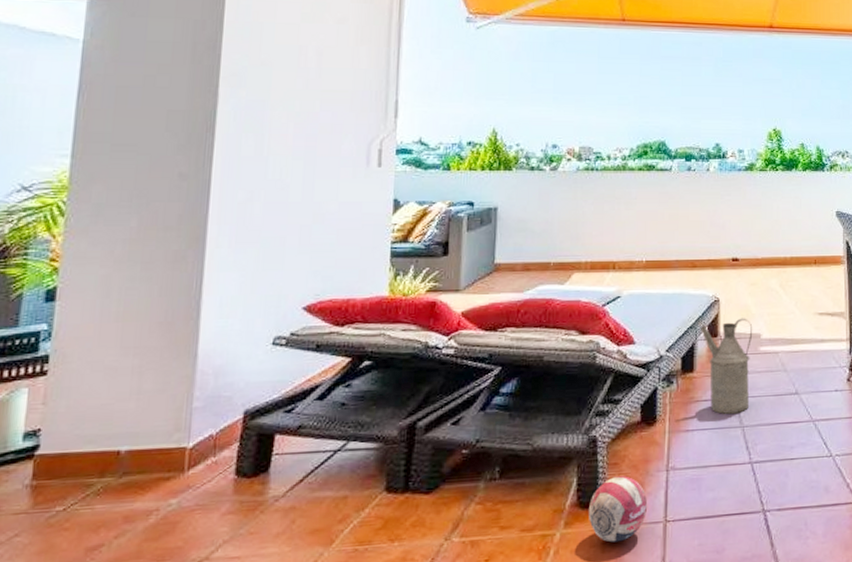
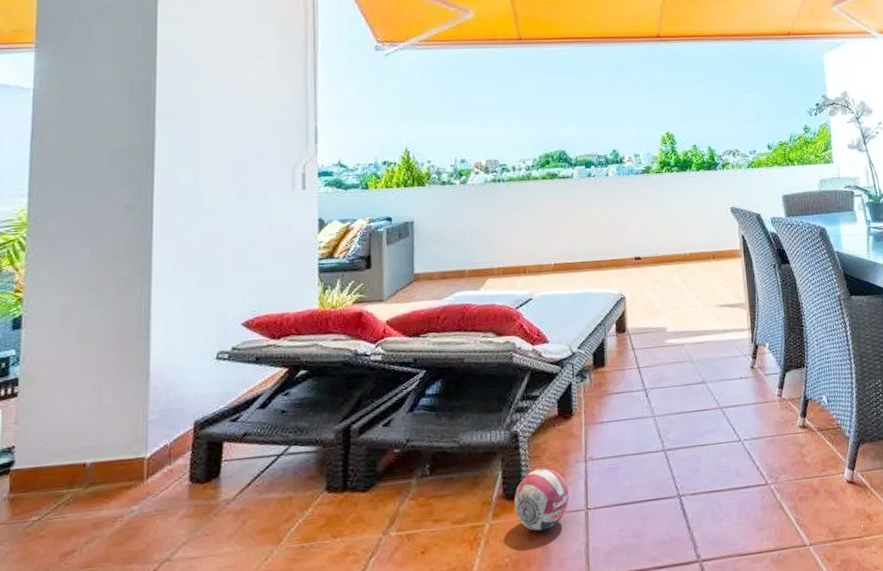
watering can: present [701,318,753,414] -> none [609,313,660,405]

